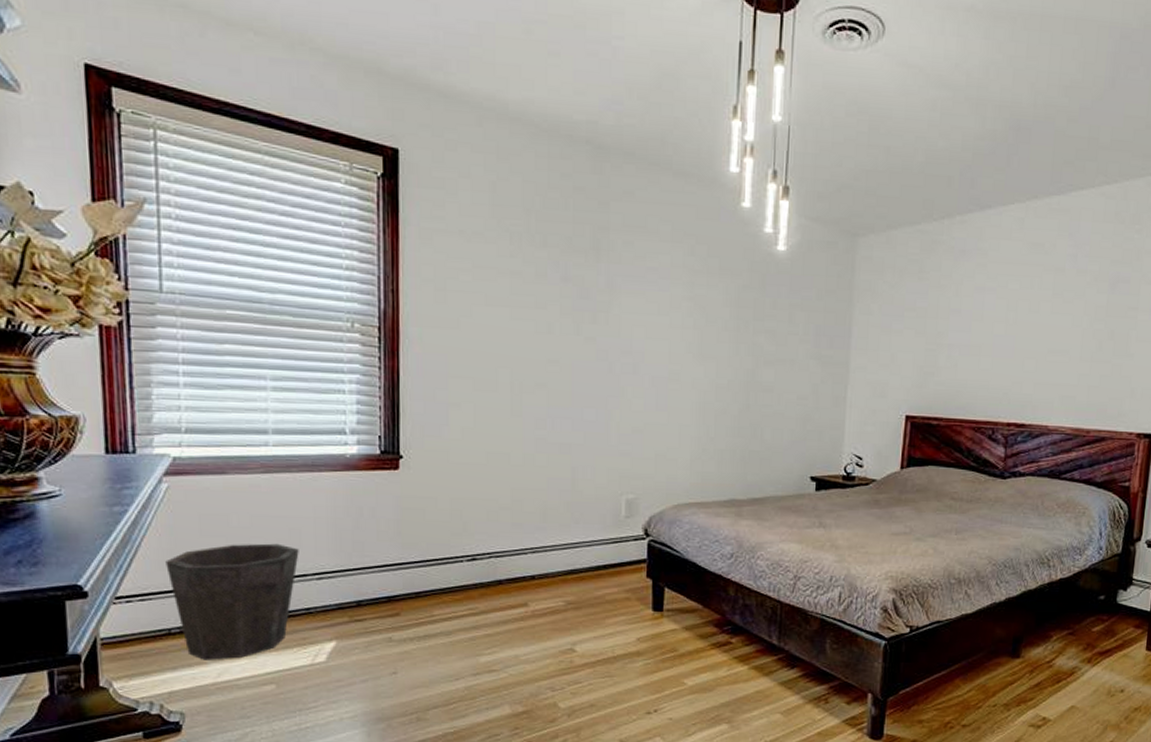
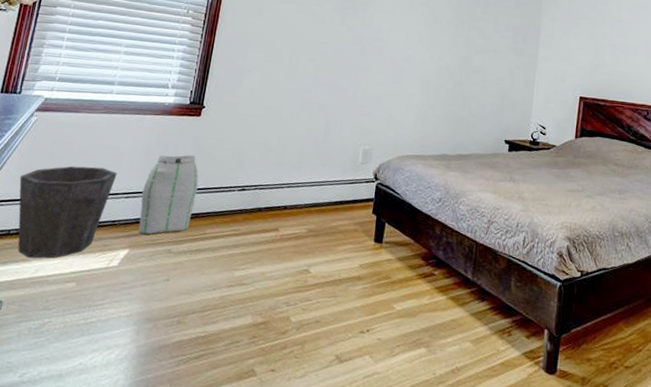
skirt: none [339,520,413,622] -> present [138,155,199,235]

